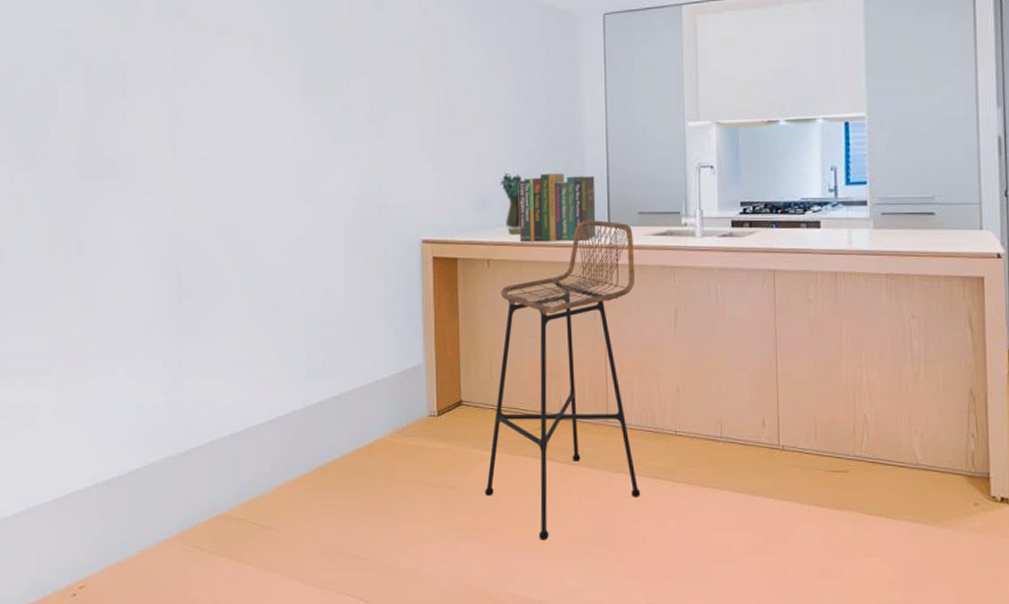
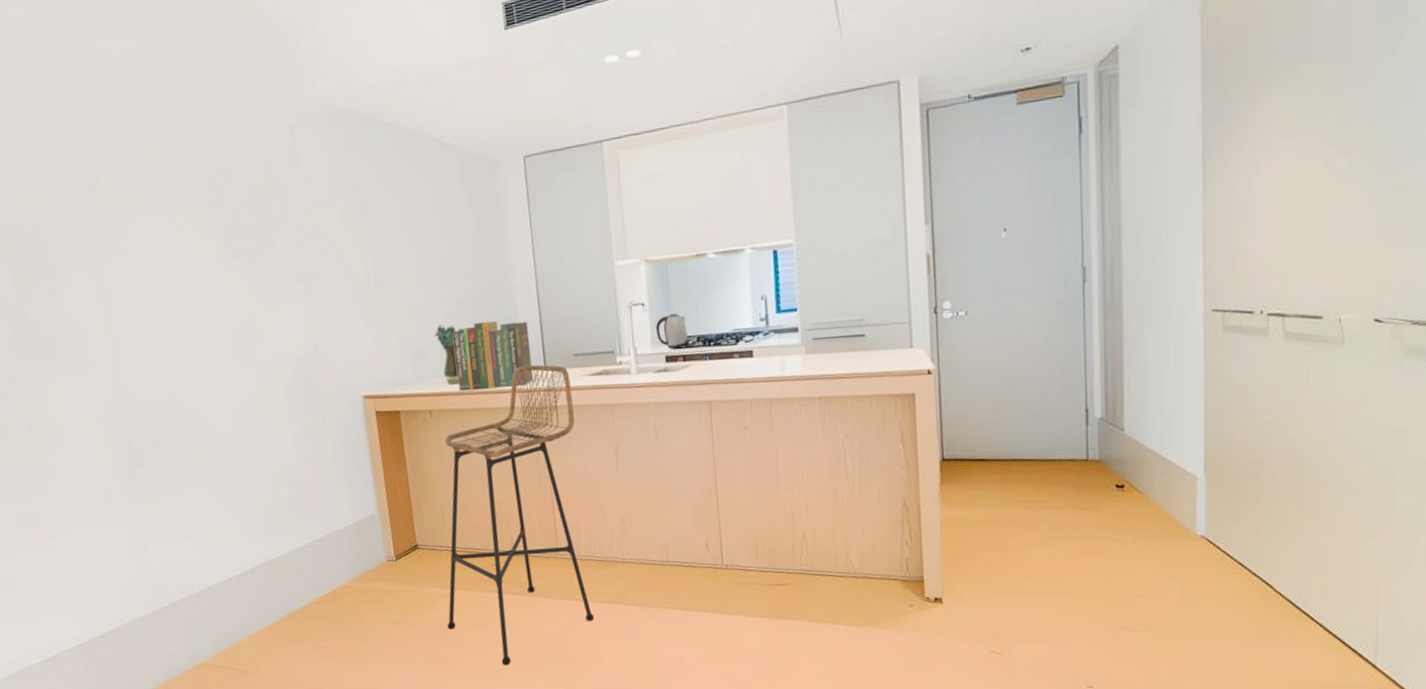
kettle: none [724,178,757,214] -> present [656,313,690,349]

